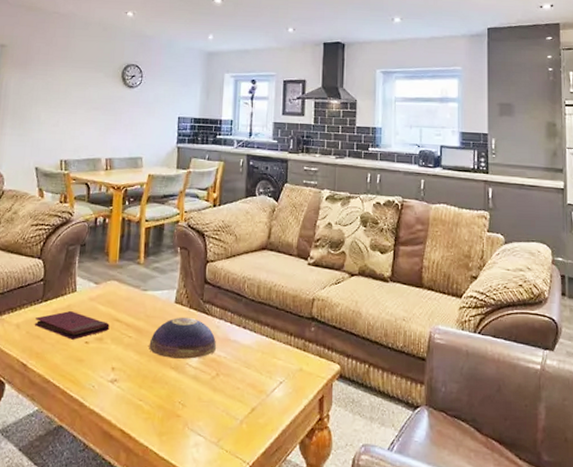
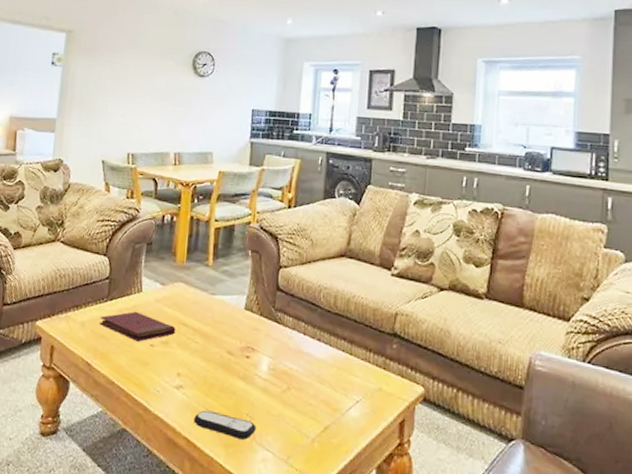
remote control: none [128,401,188,427] -> present [193,410,257,440]
decorative bowl: present [149,316,217,359] -> none [216,324,289,370]

